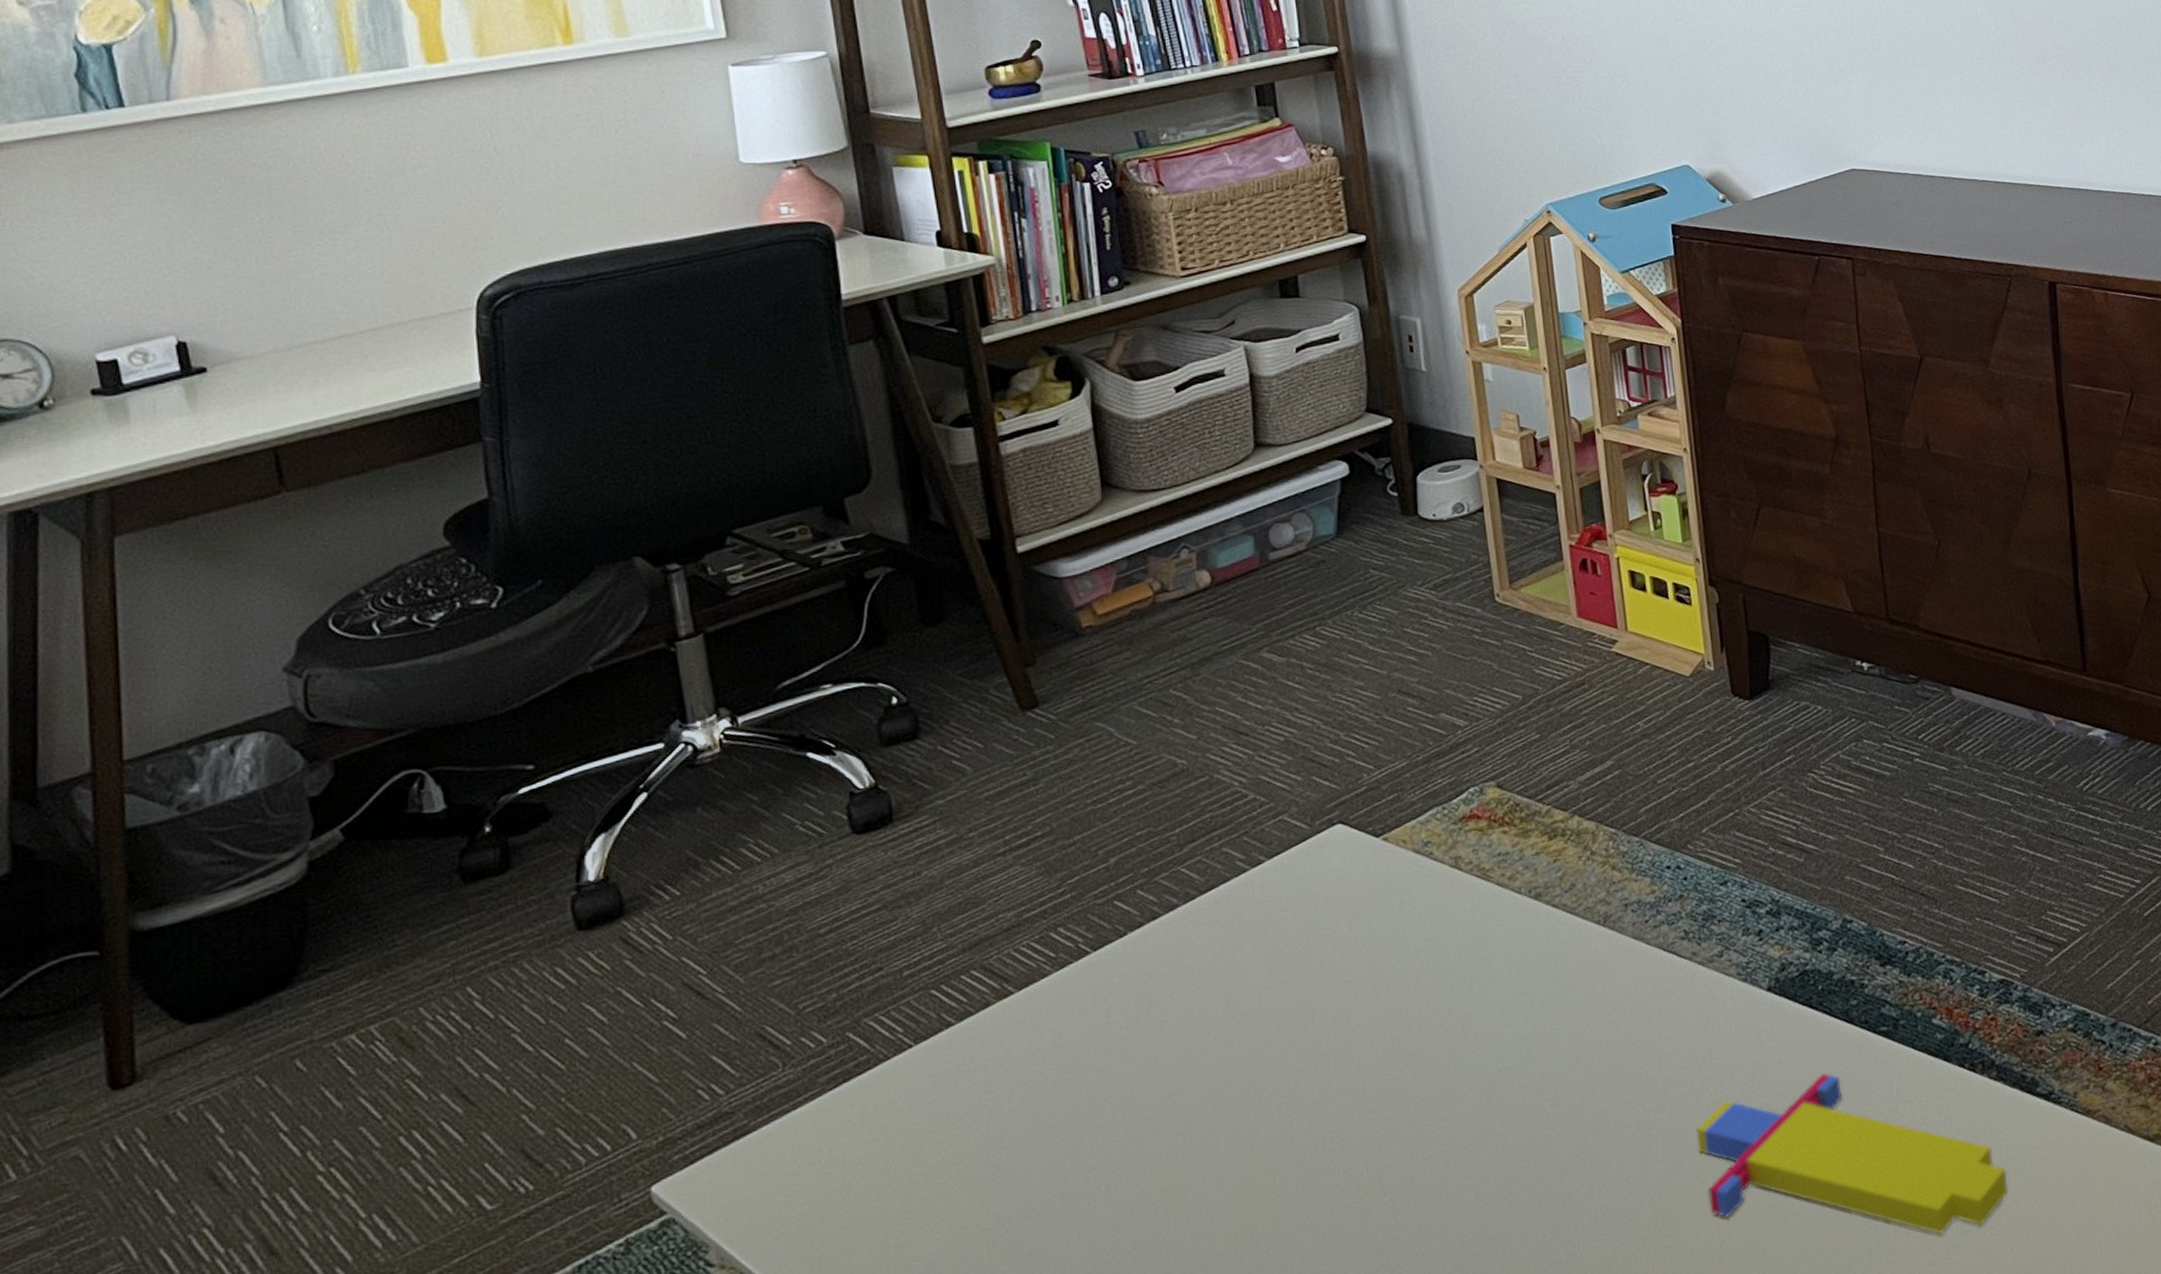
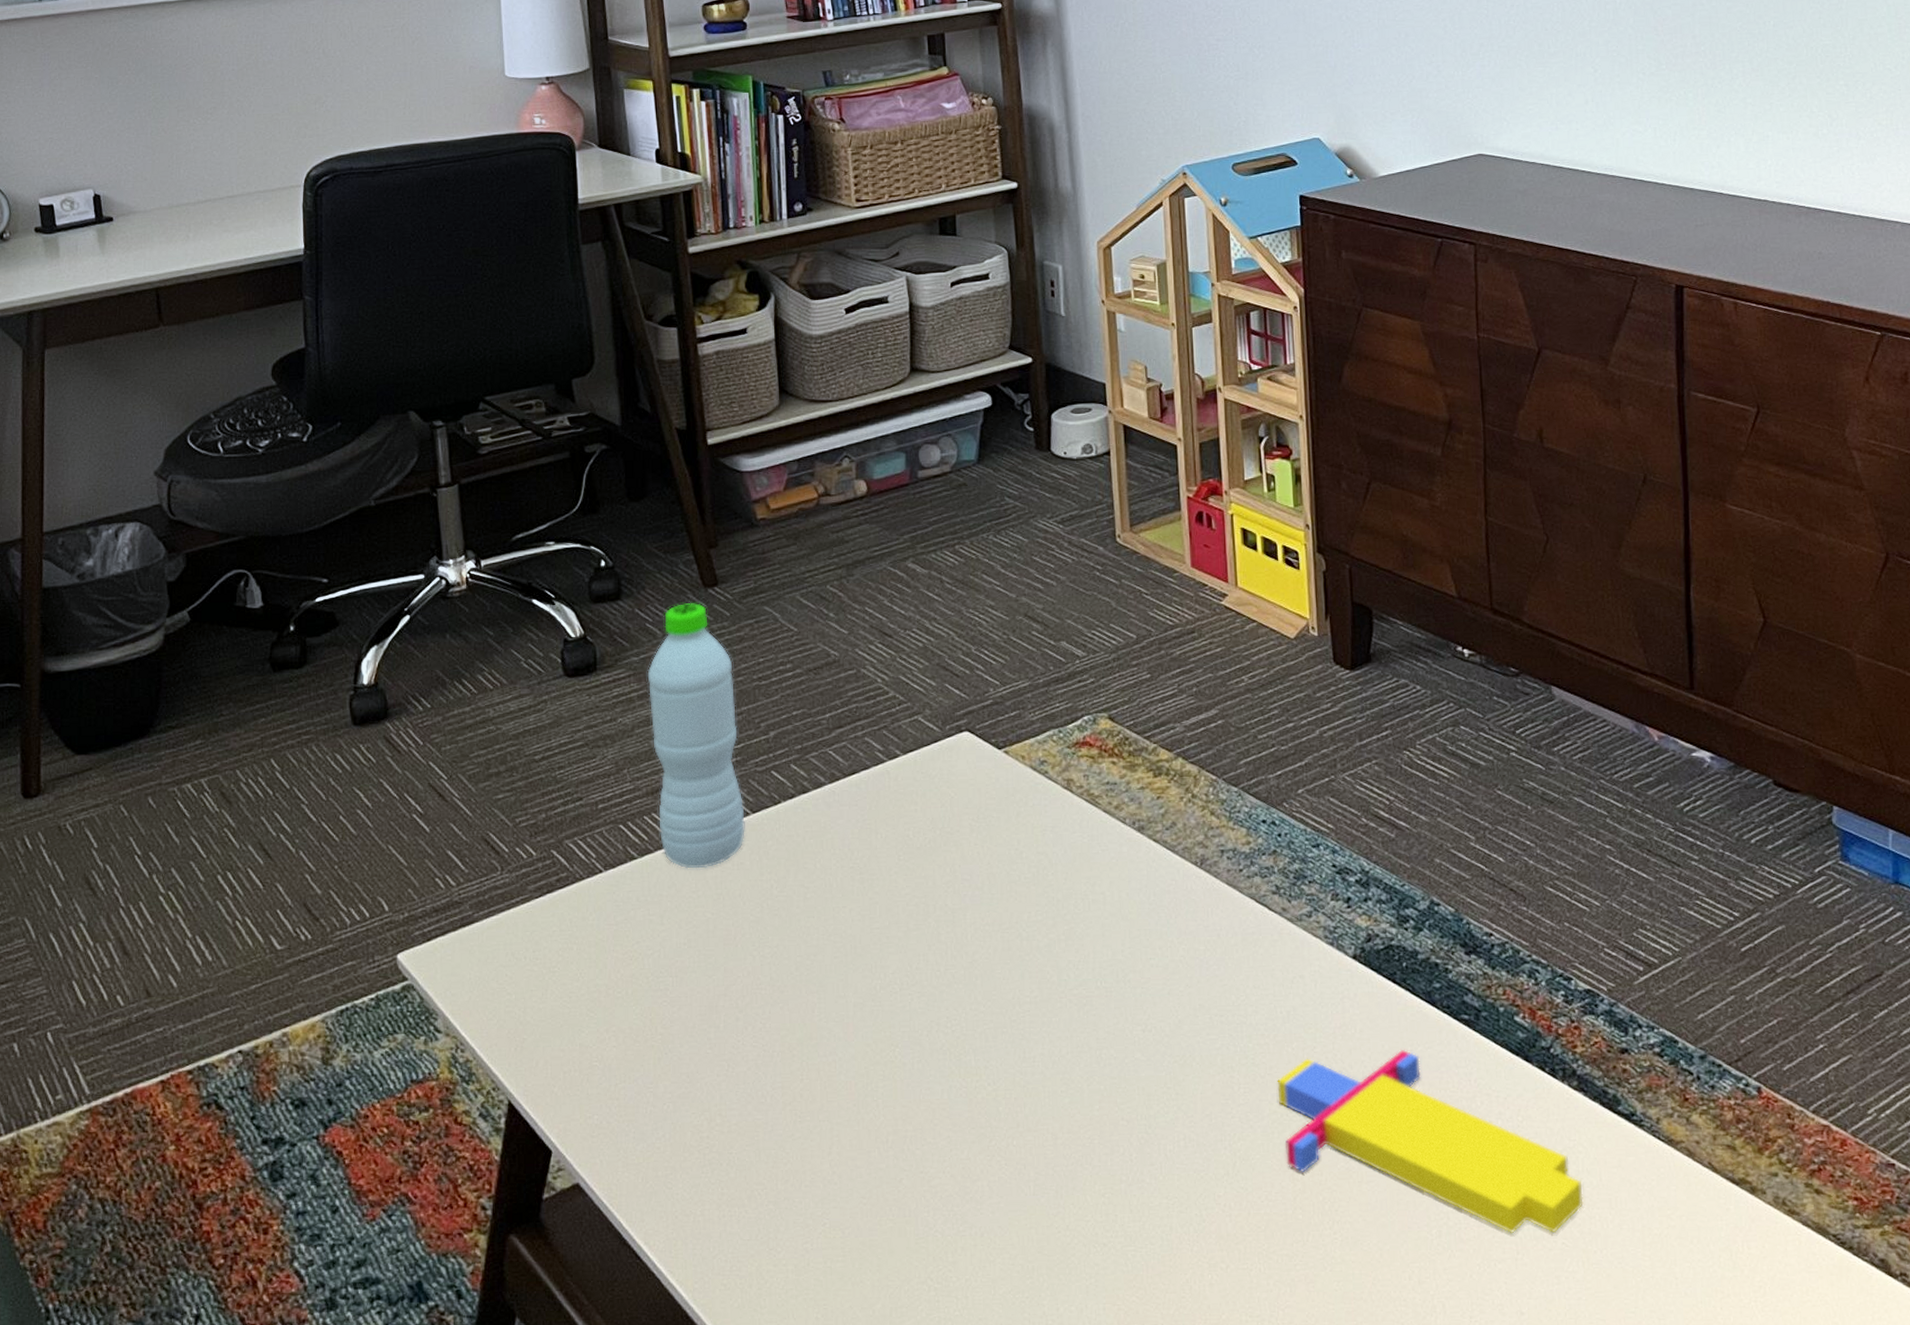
water bottle: none [956,729,1086,1026] -> present [647,602,745,869]

